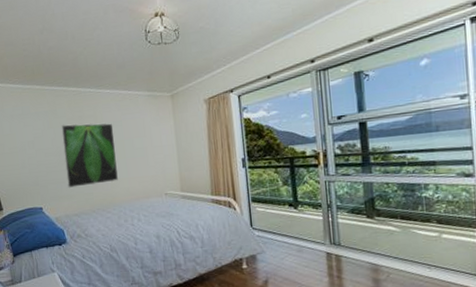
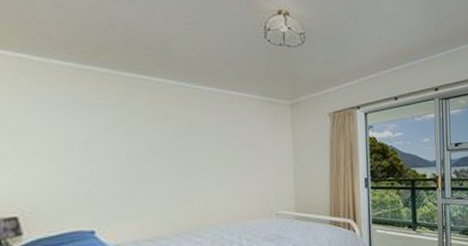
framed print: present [61,123,118,189] -> none [136,123,216,206]

